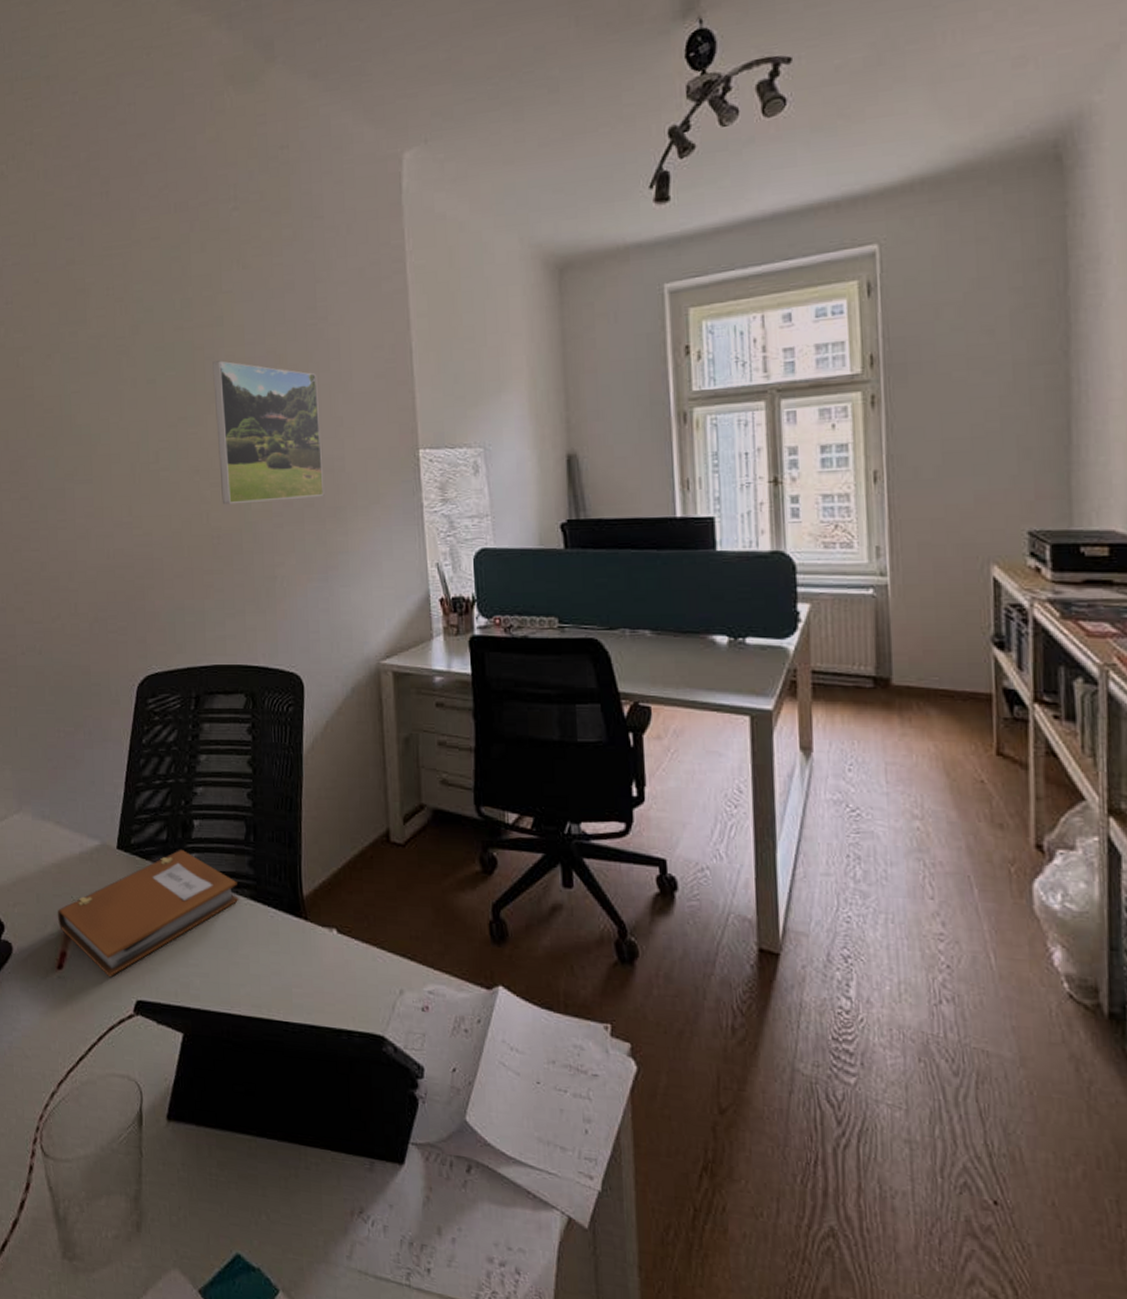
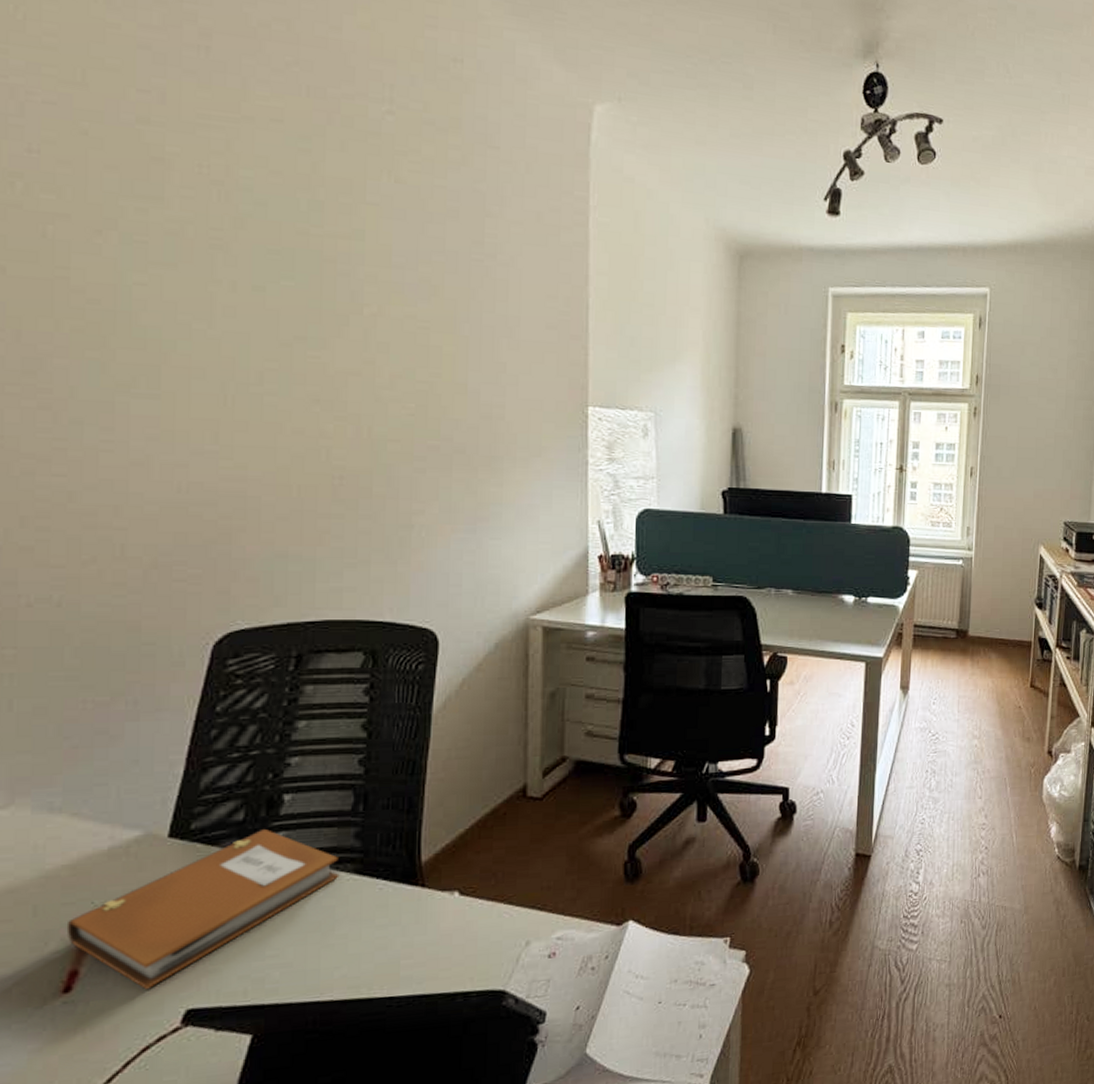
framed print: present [212,360,325,505] -> none [346,279,479,444]

